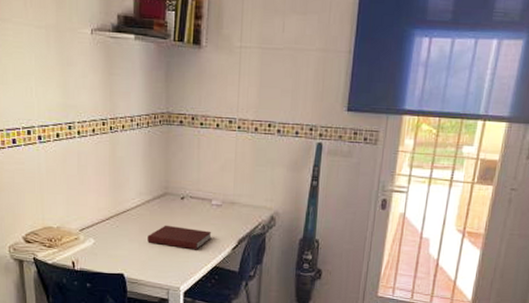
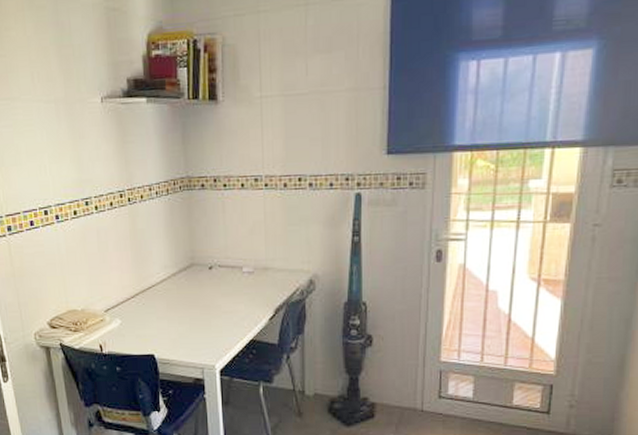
notebook: present [147,225,212,250] -> none [176,298,246,324]

